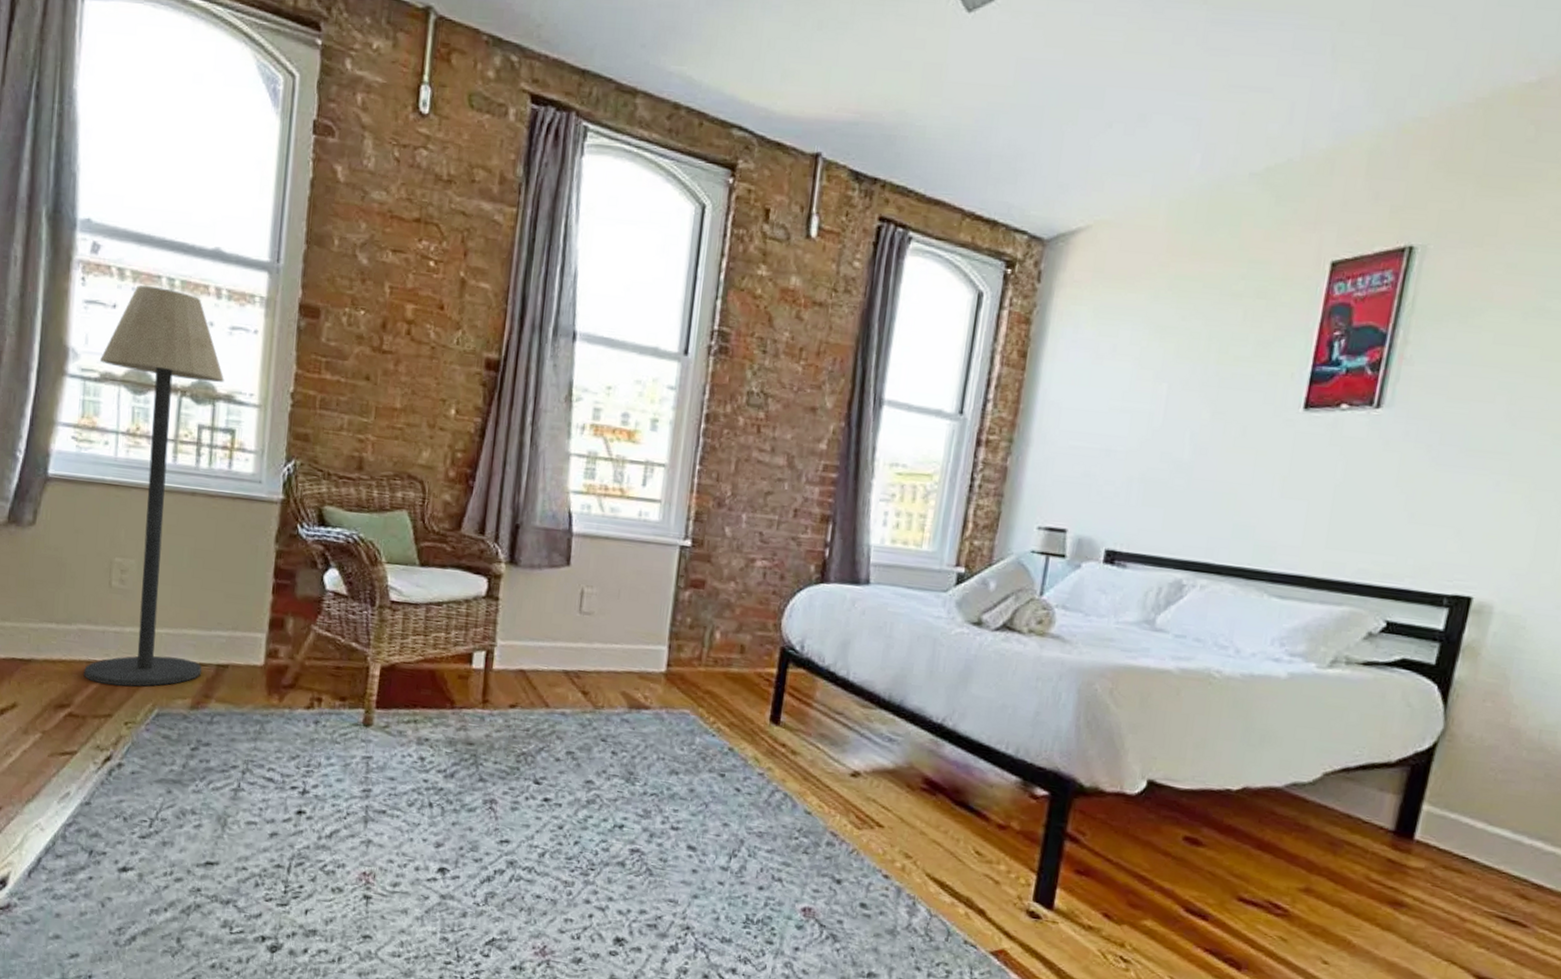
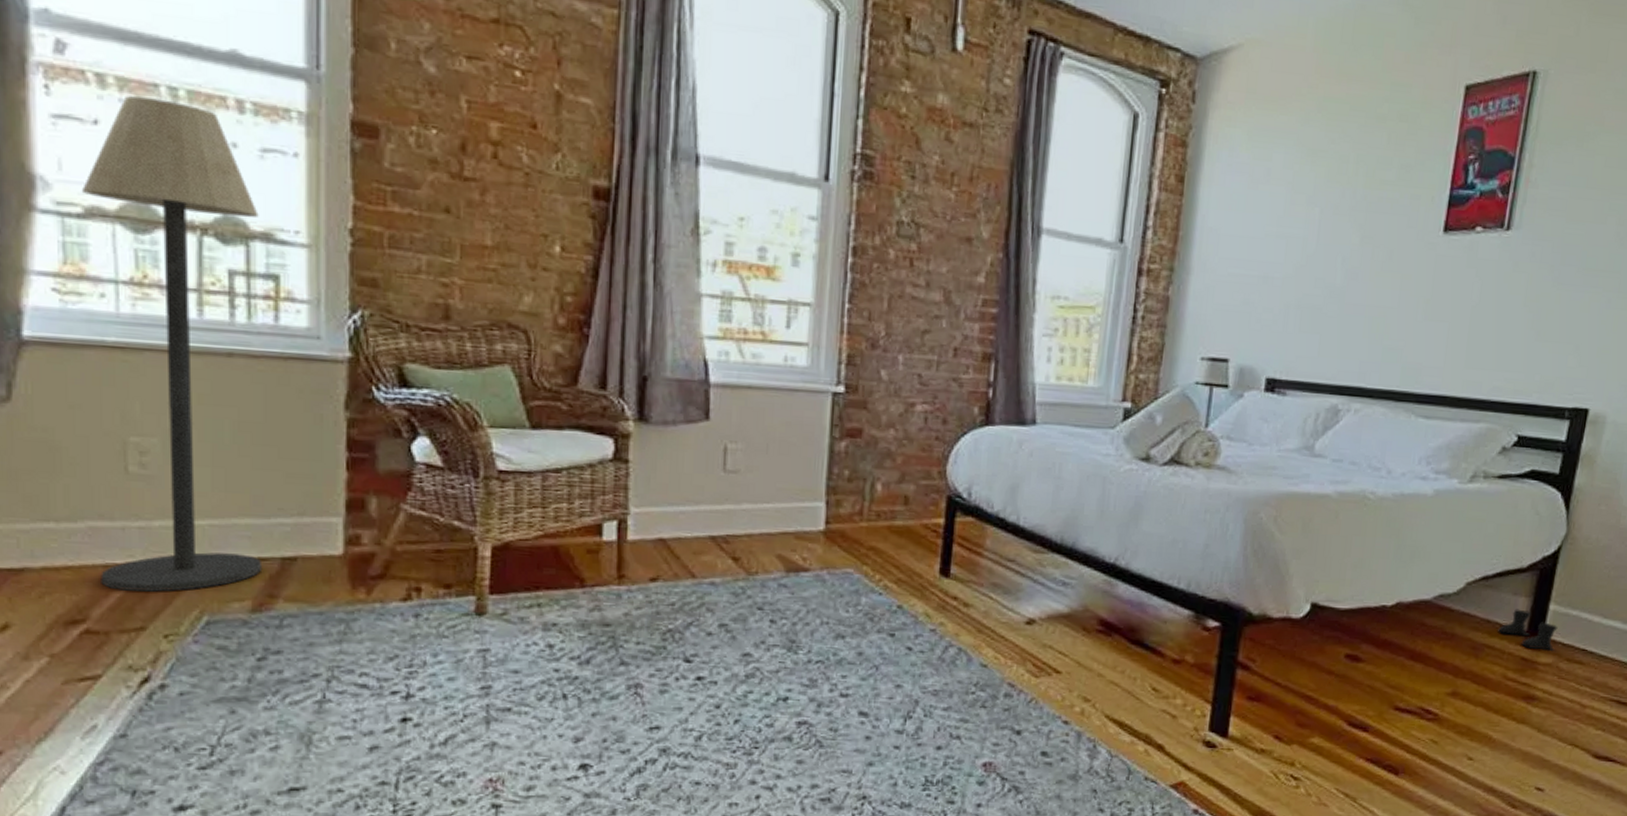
boots: none [1359,805,1432,856] -> present [1497,609,1558,652]

